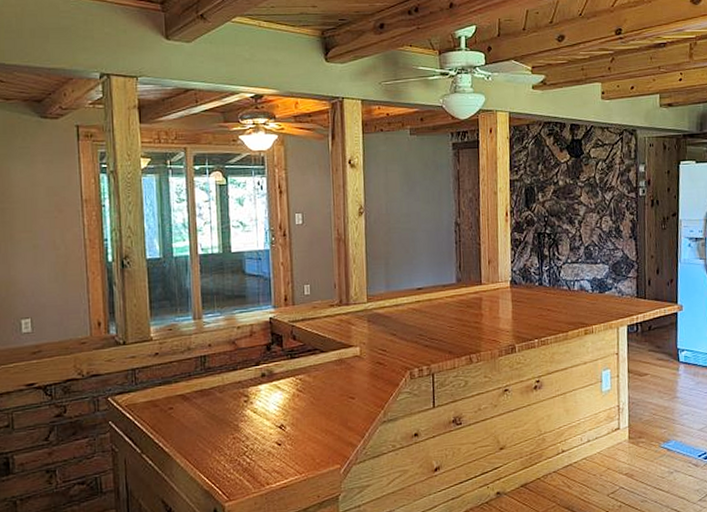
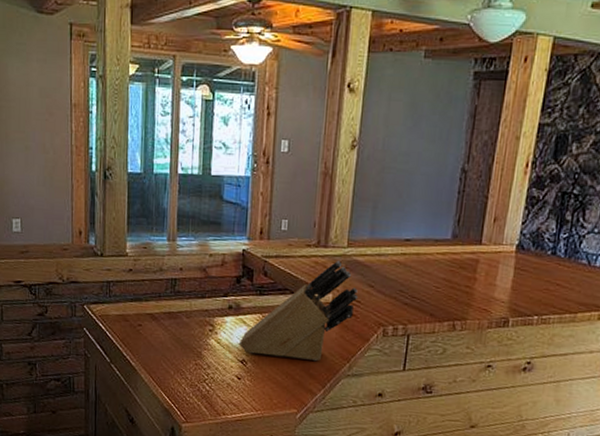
knife block: none [276,316,384,418] -> present [239,261,359,362]

